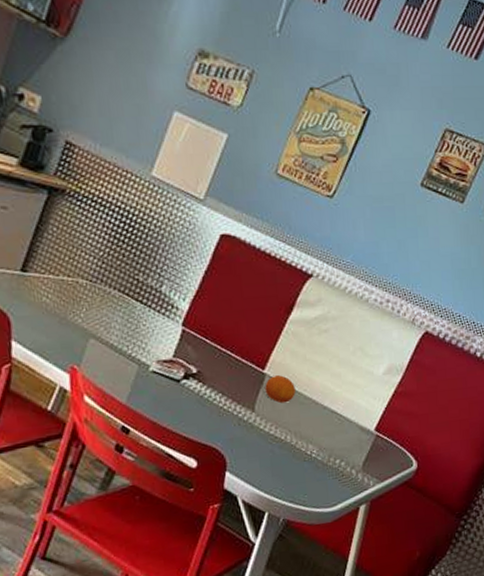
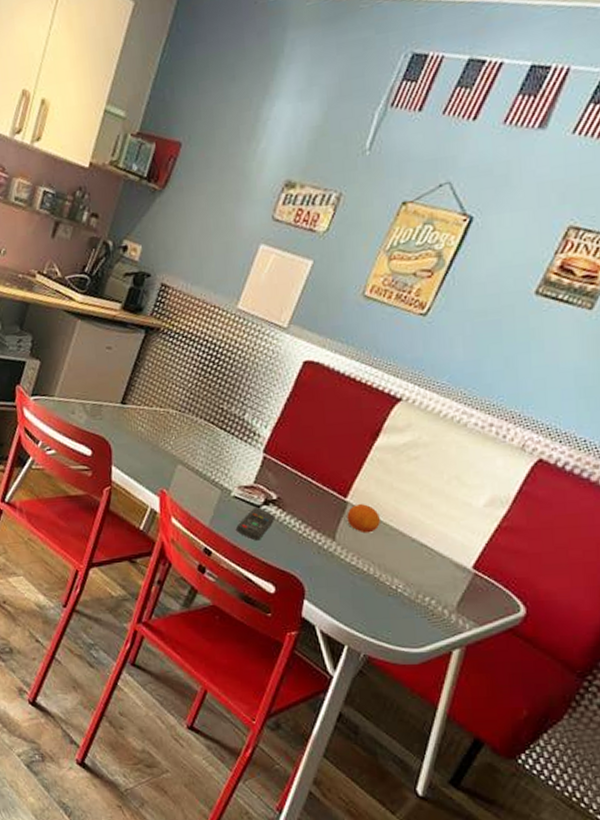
remote control: none [156,382,196,416] -> present [236,508,276,541]

